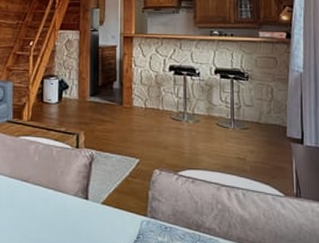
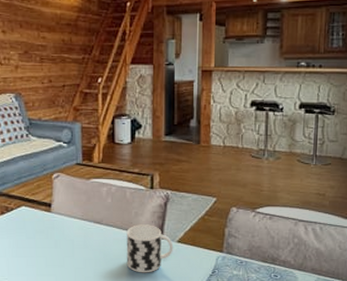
cup: none [51,184,98,236] -> present [126,224,174,273]

